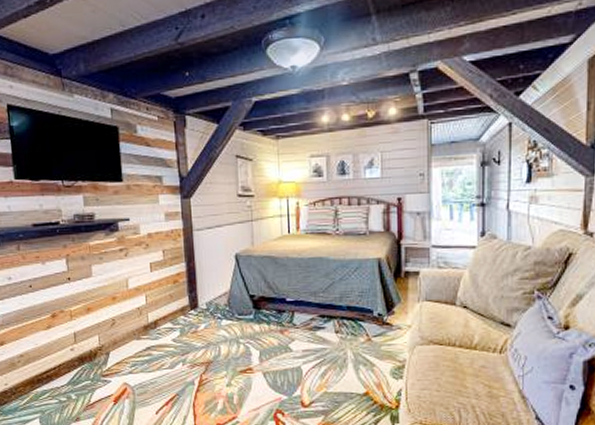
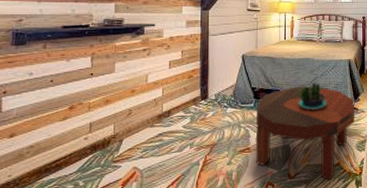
coffee table: none [257,294,389,413] -> present [256,86,355,180]
potted plant: none [304,288,350,325] -> present [294,82,328,110]

